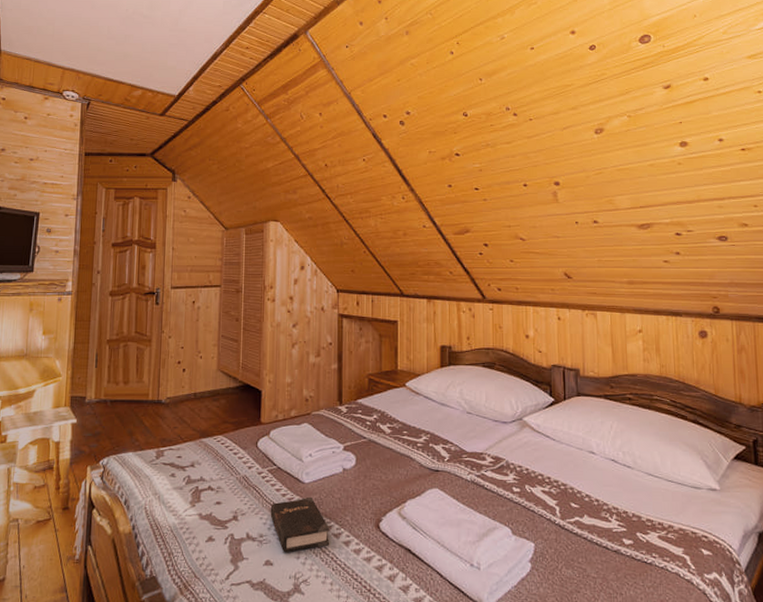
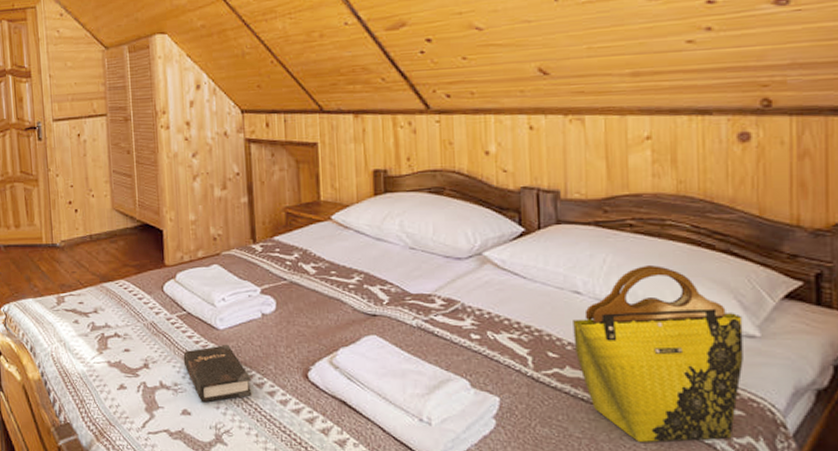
tote bag: none [589,431,709,580] -> present [573,266,743,442]

